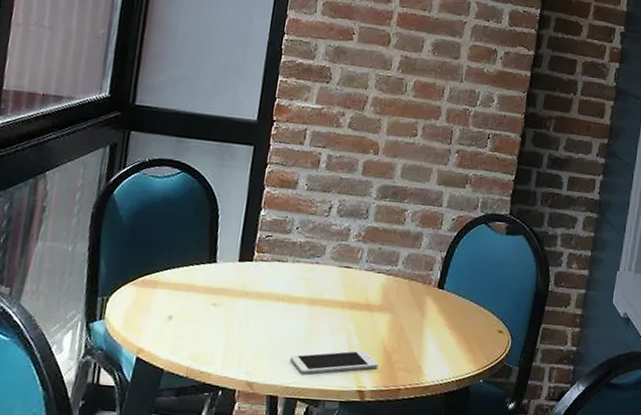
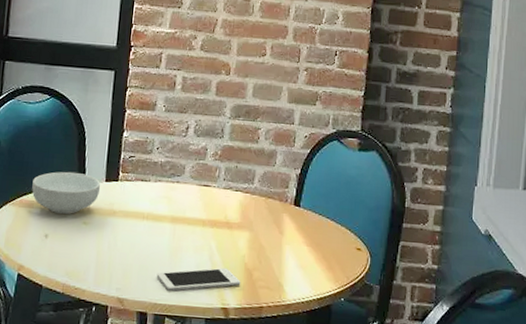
cereal bowl: none [156,250,233,295] -> present [32,171,101,214]

